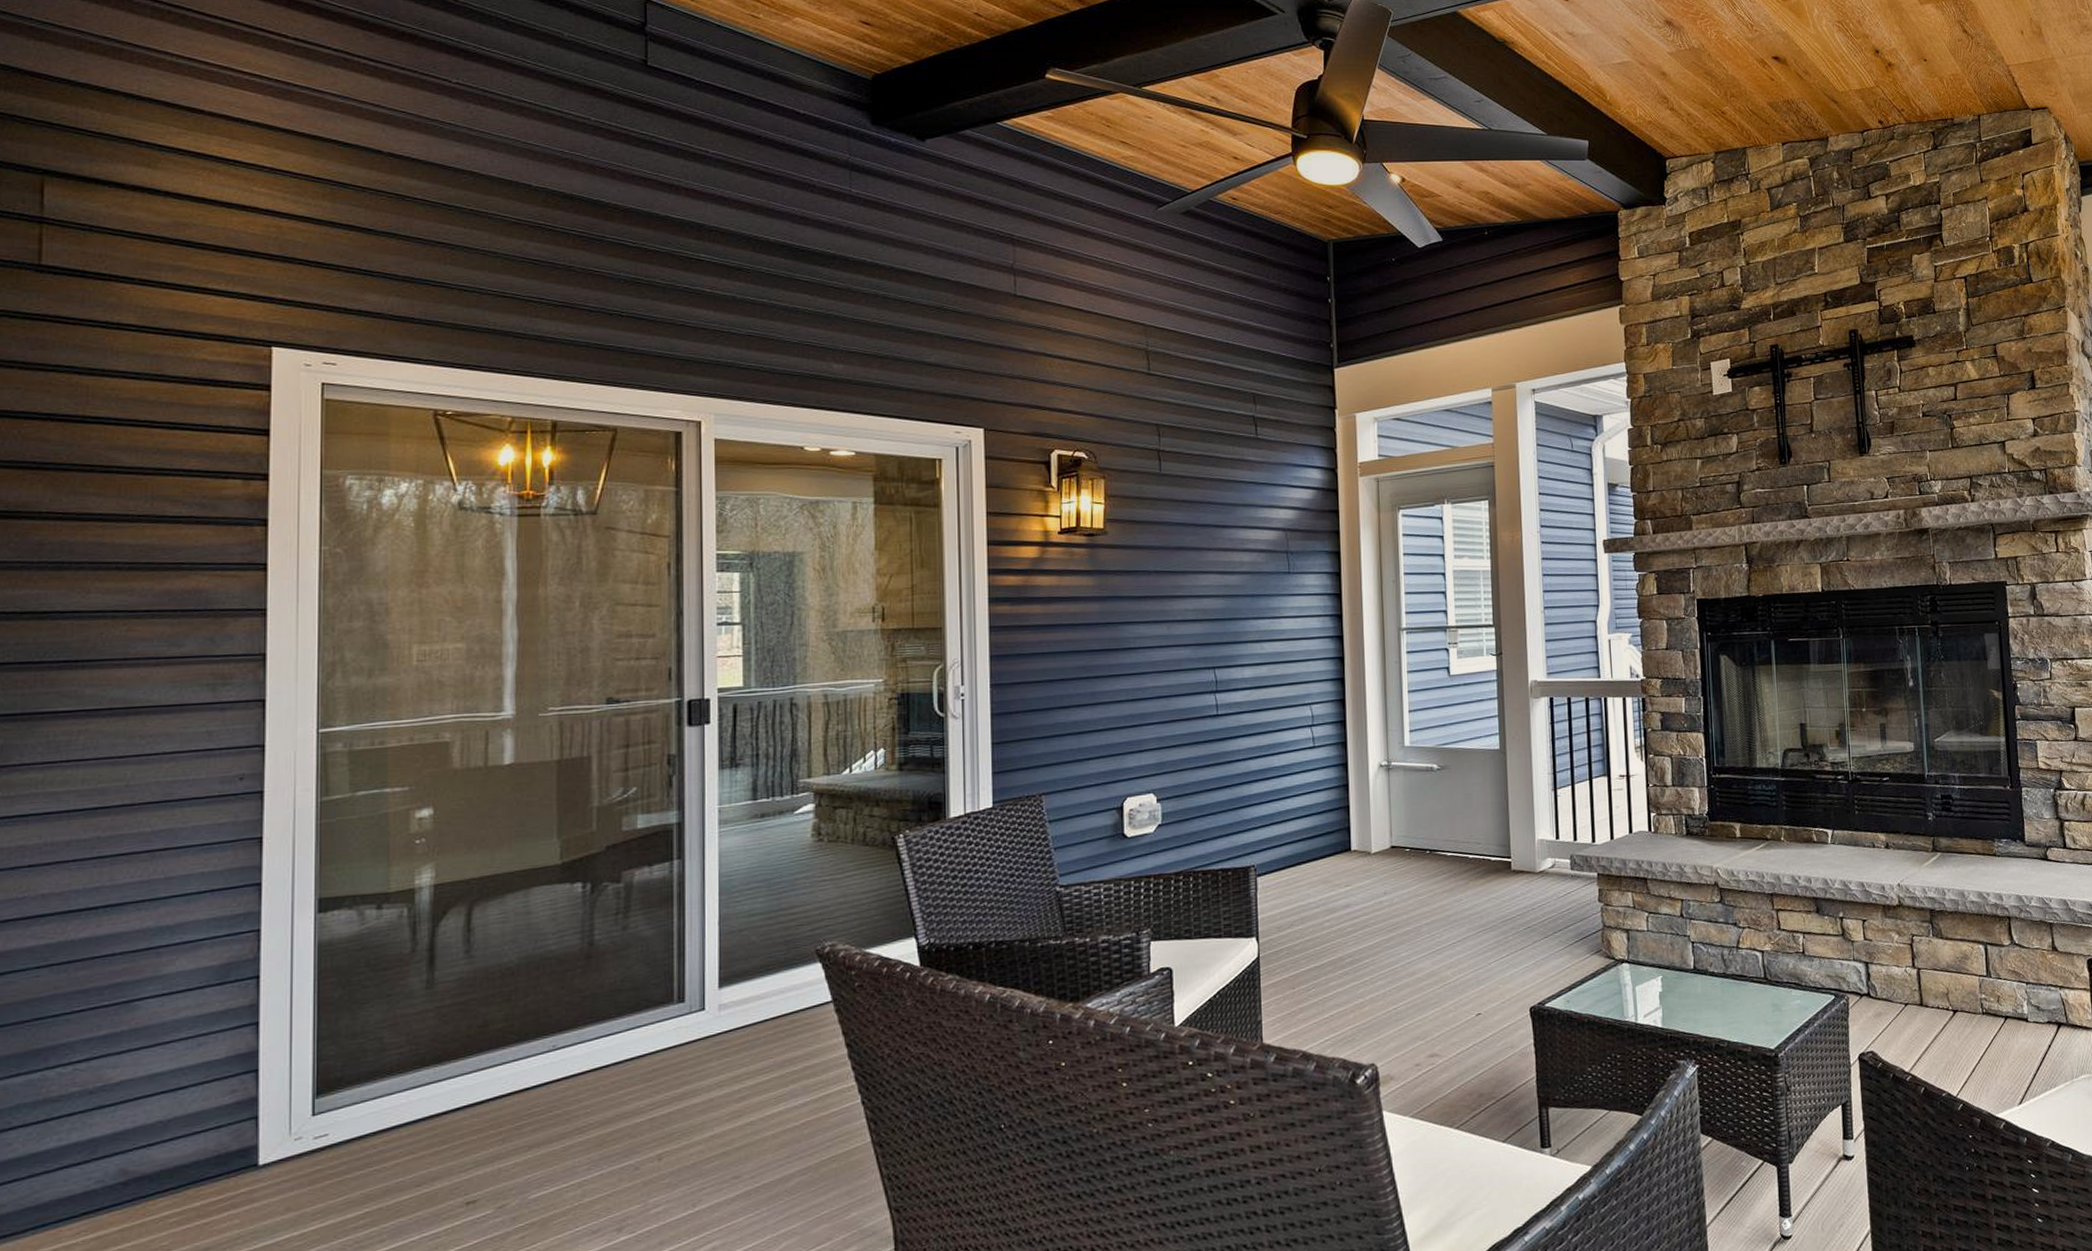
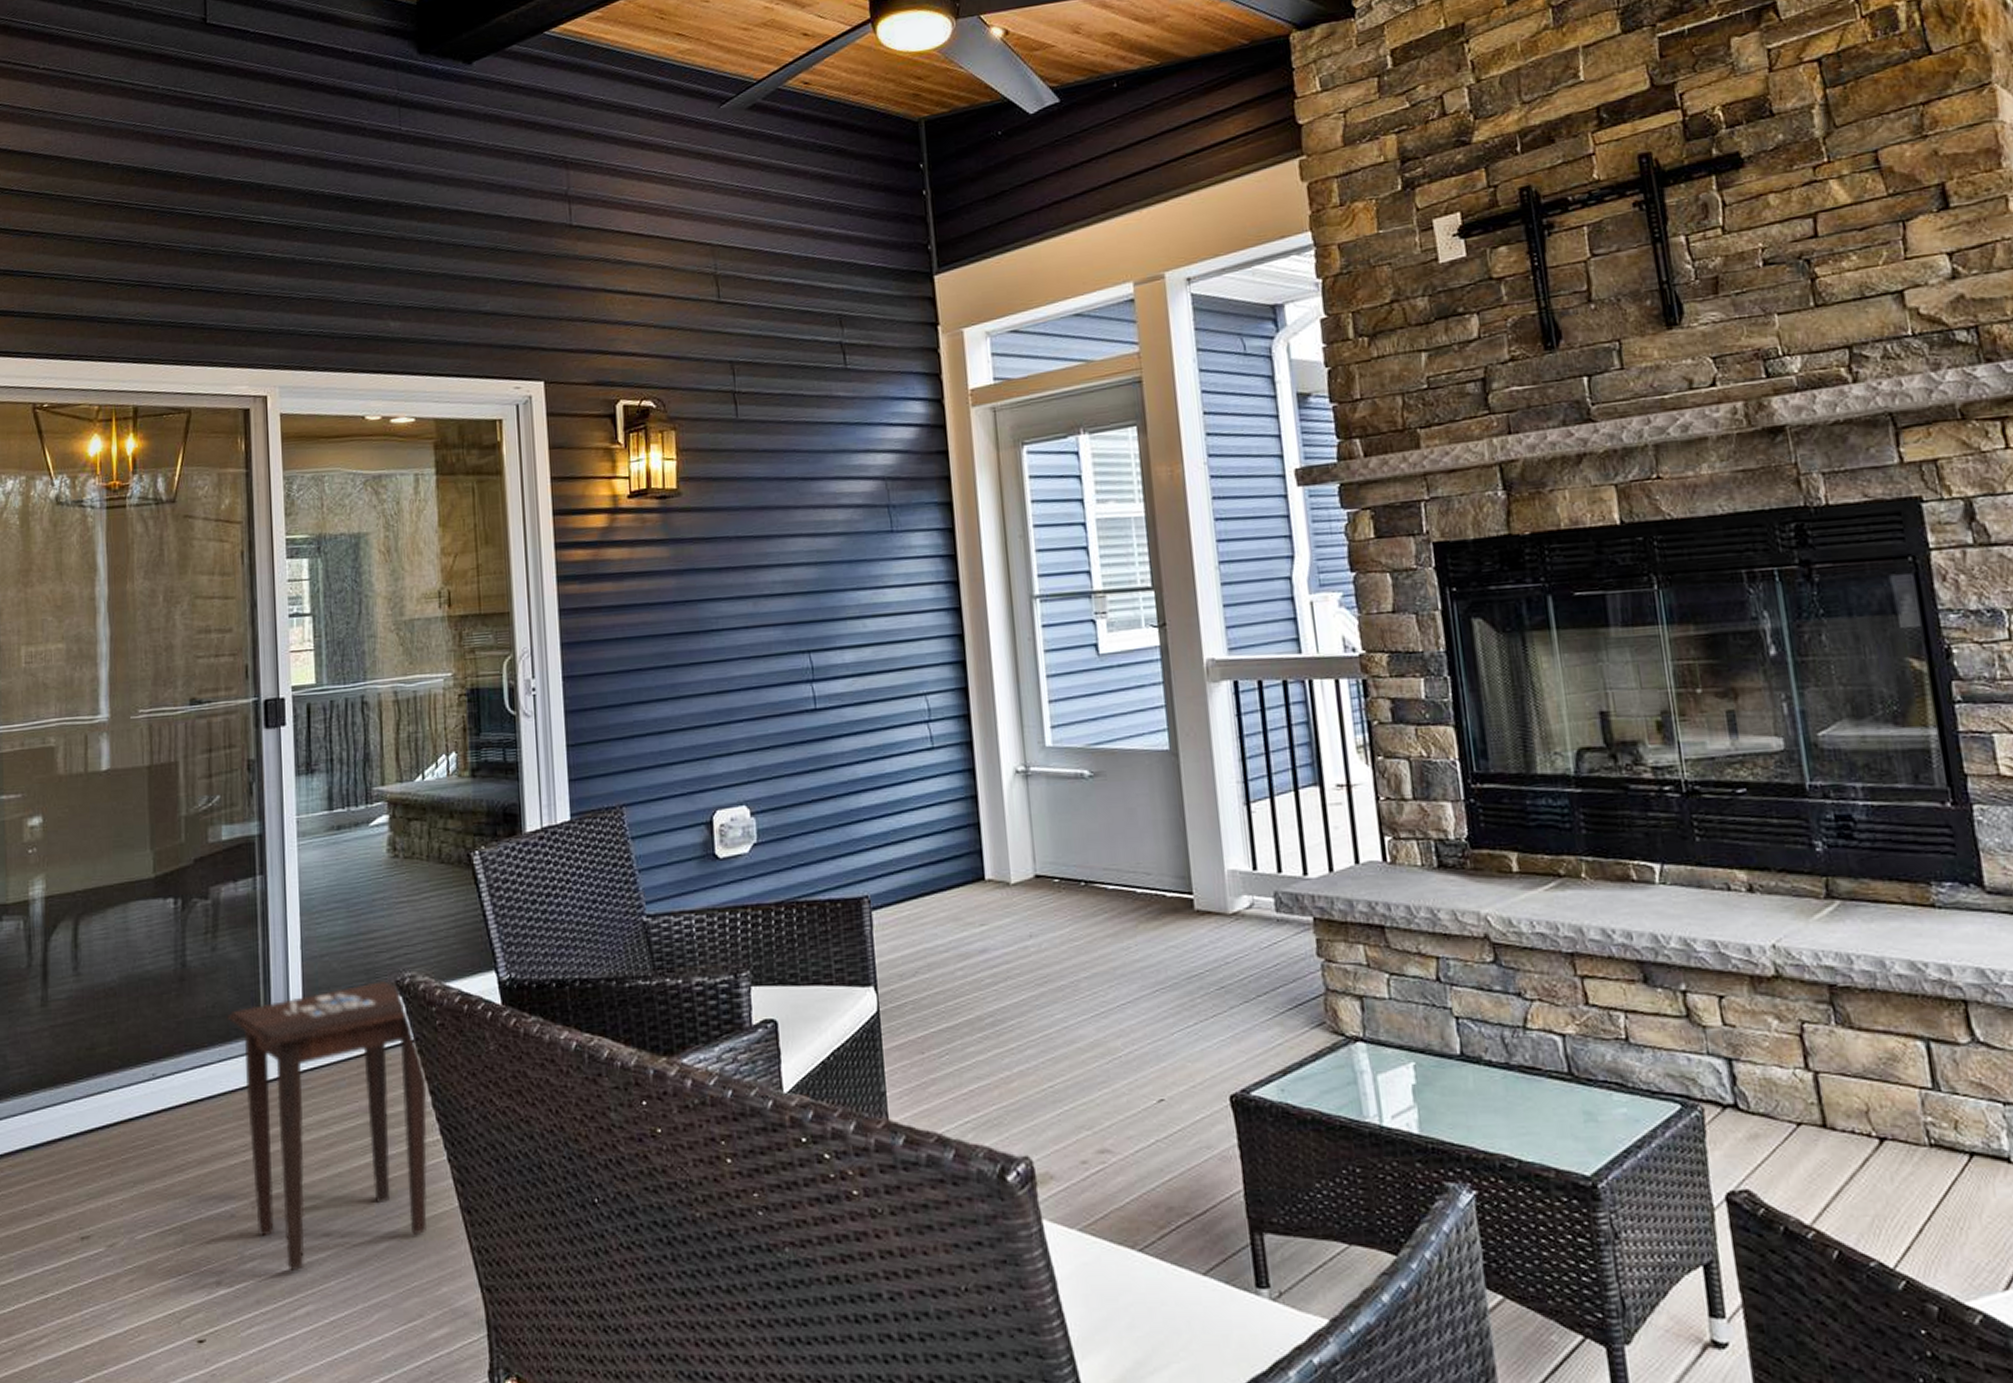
side table: none [637,949,843,1213] -> present [227,980,428,1272]

